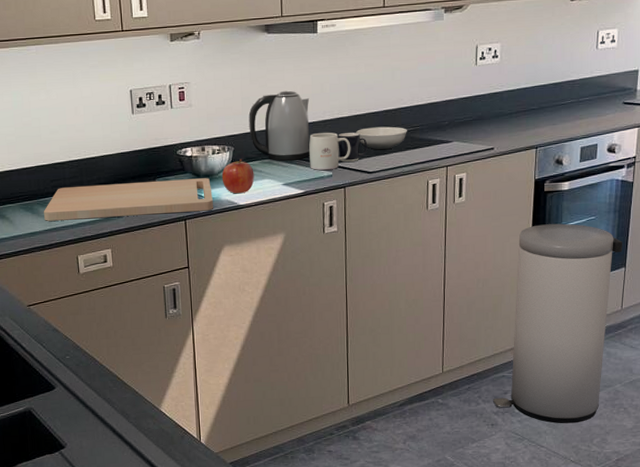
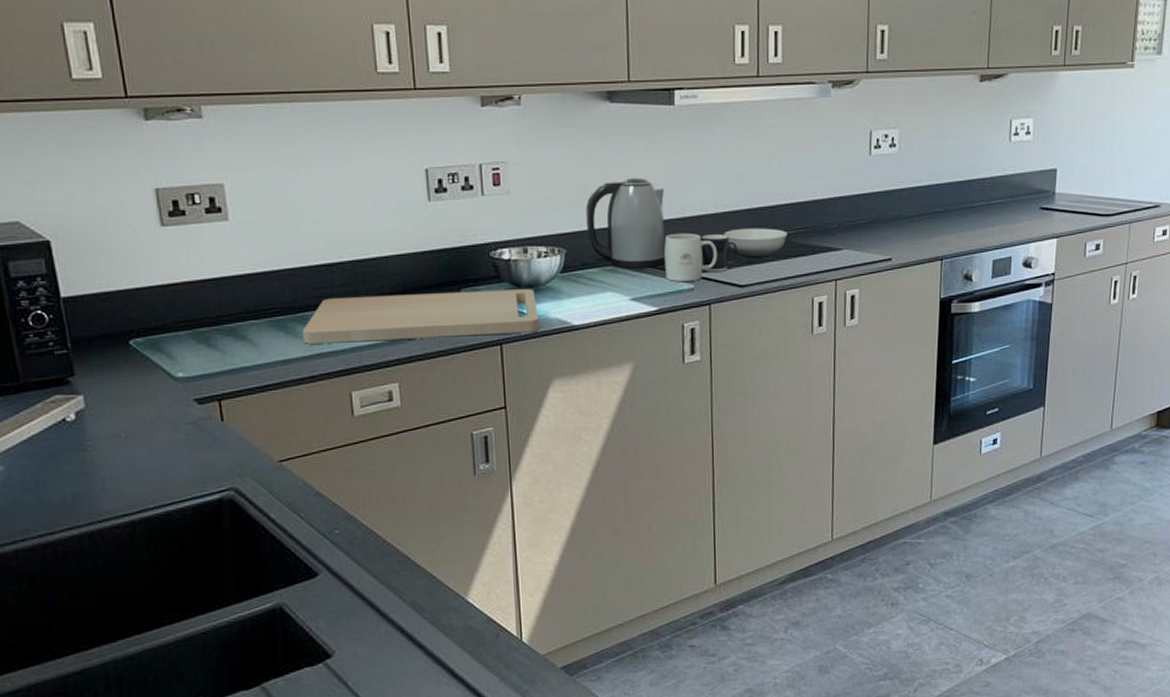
fruit: present [221,158,255,194] -> none [550,264,594,311]
pedal bin: present [492,223,623,424] -> none [892,353,1041,600]

